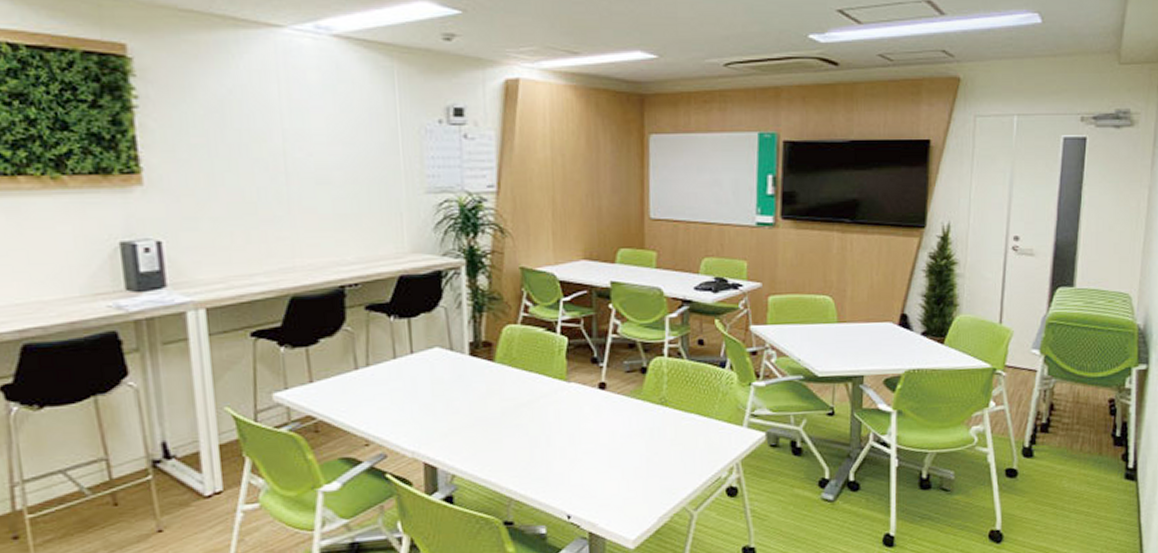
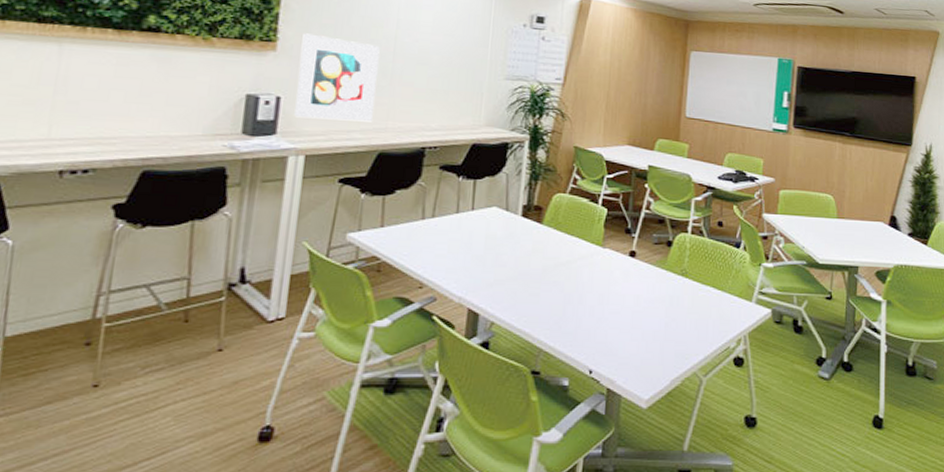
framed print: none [171,158,276,265] -> present [294,33,380,122]

